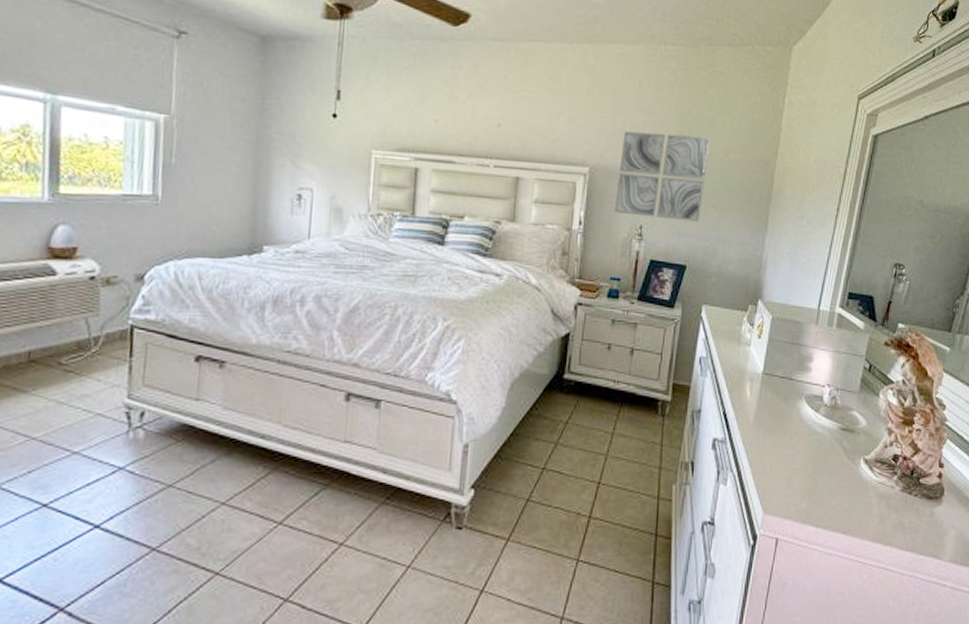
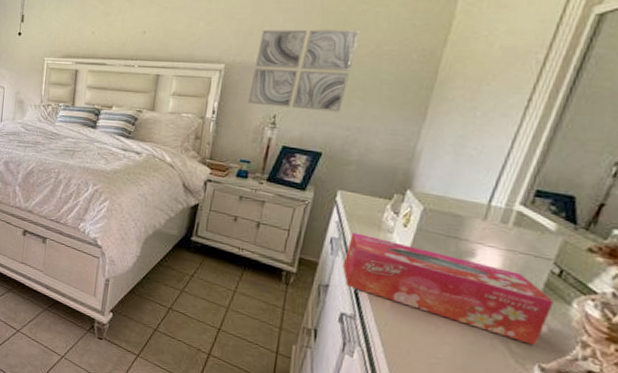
tissue box: none [711,349,868,439] -> present [342,232,554,346]

